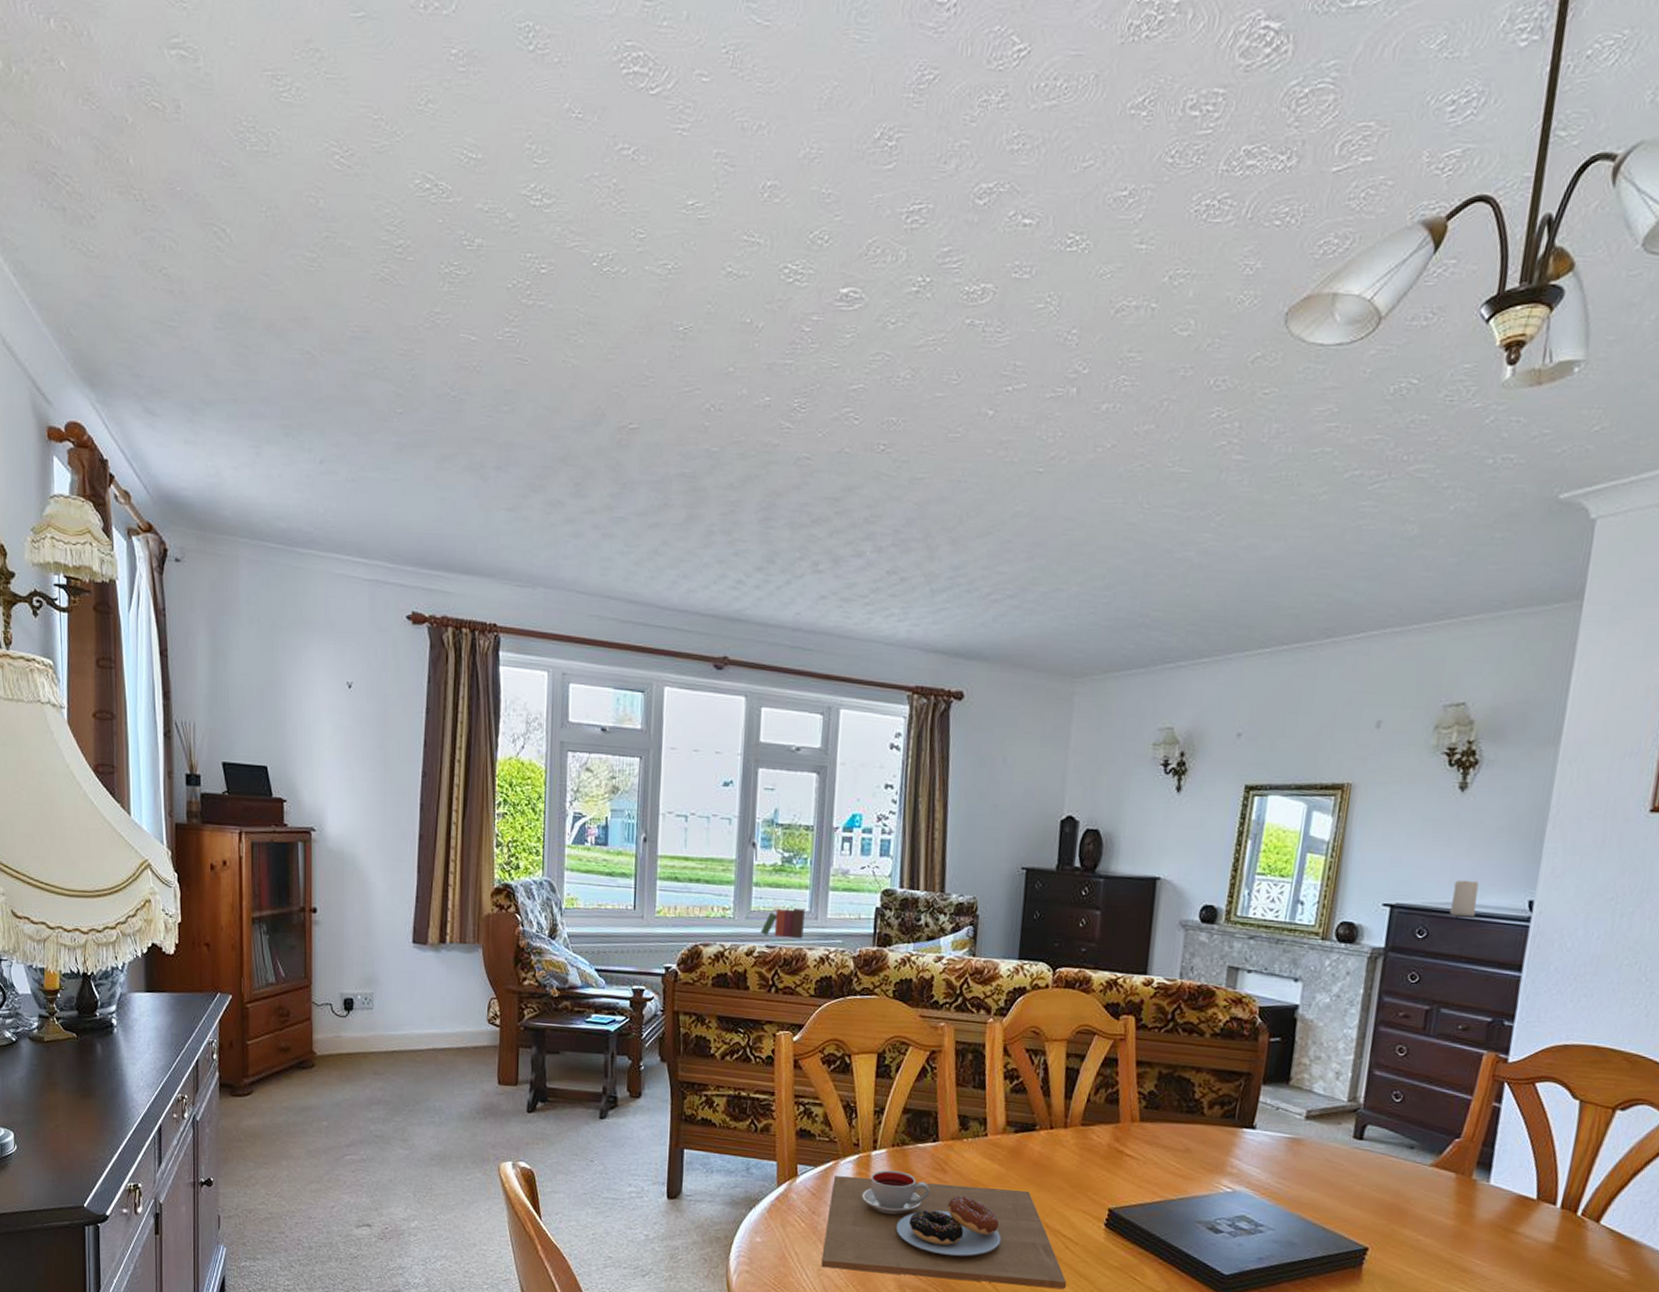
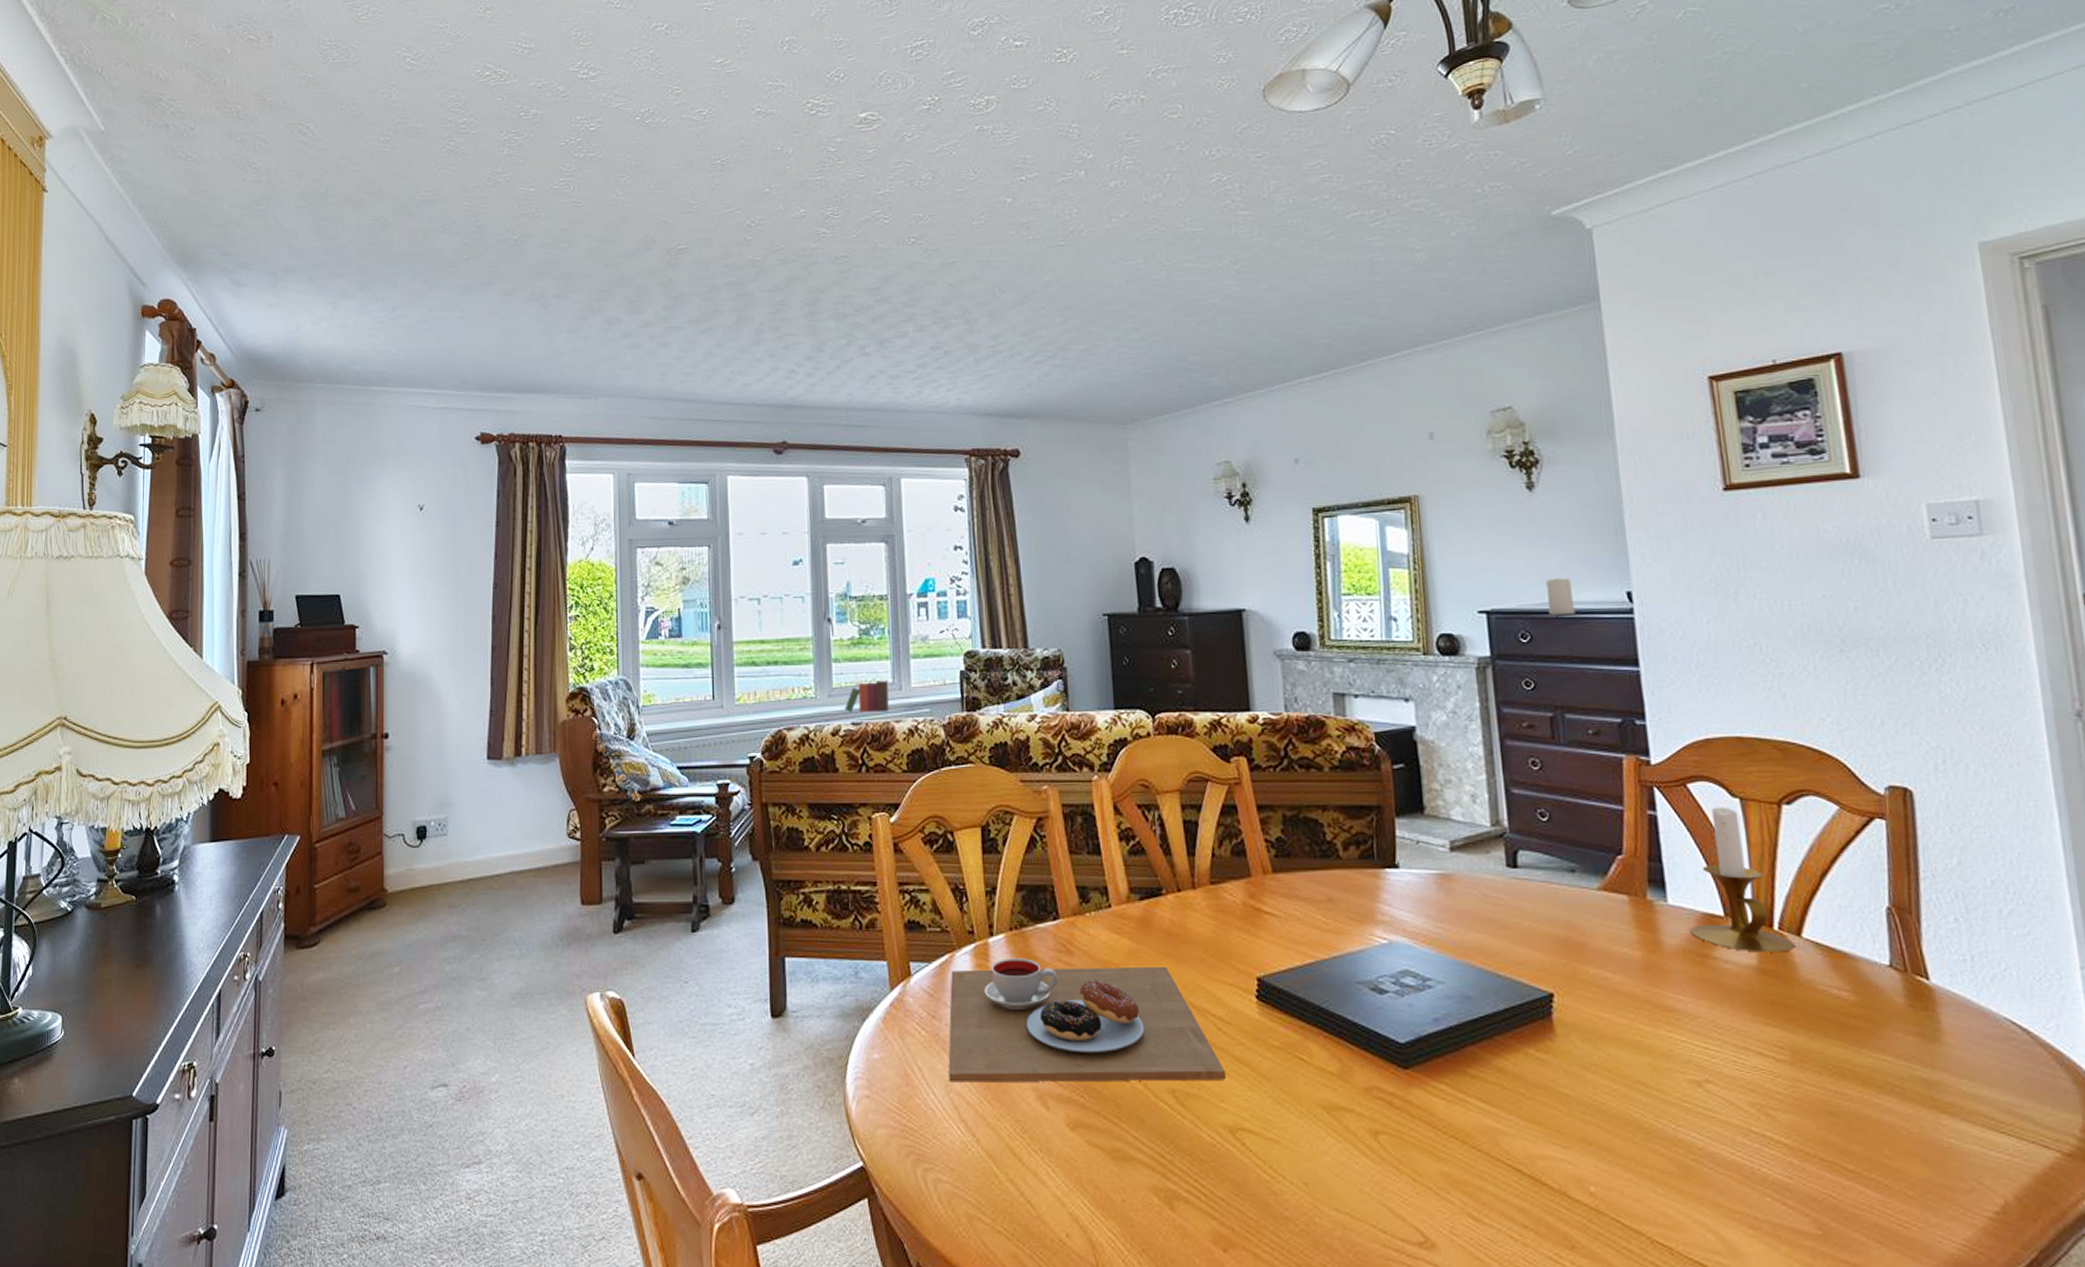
candlestick: none [1502,1105,1592,1235] -> present [1690,807,1796,953]

